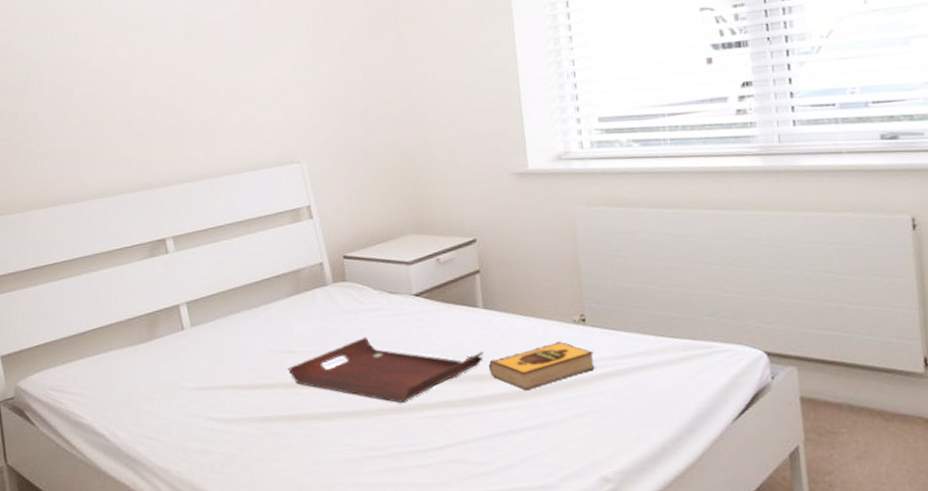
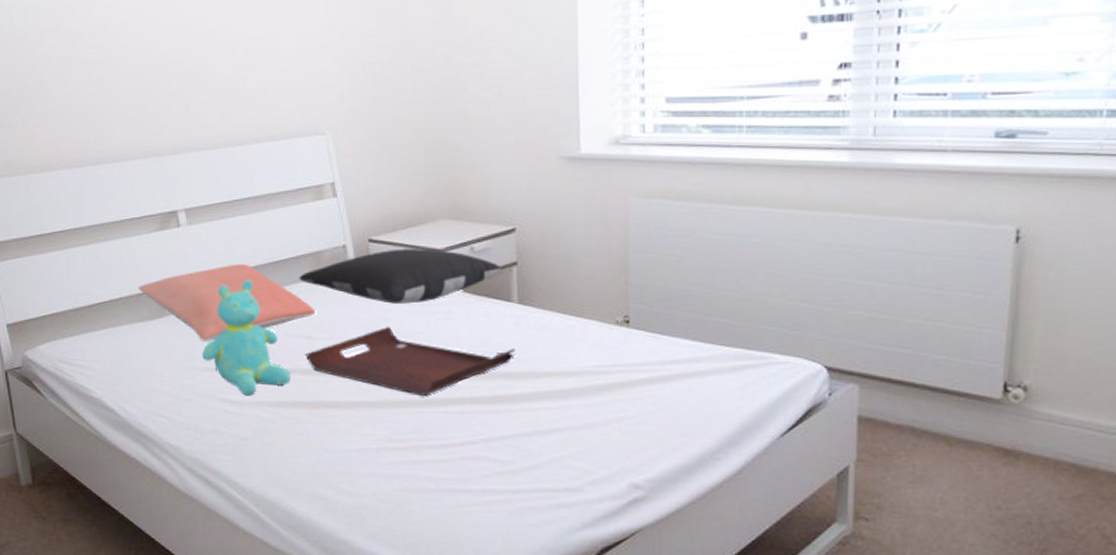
pillow: none [129,285,297,362] -> present [138,263,316,341]
teddy bear: none [190,300,275,413] -> present [202,280,291,396]
pillow: none [280,261,466,316] -> present [299,248,502,304]
hardback book: present [488,341,596,391] -> none [519,342,636,392]

